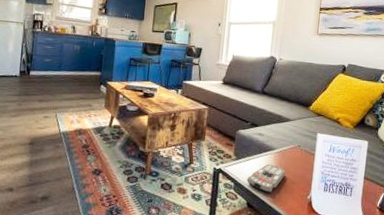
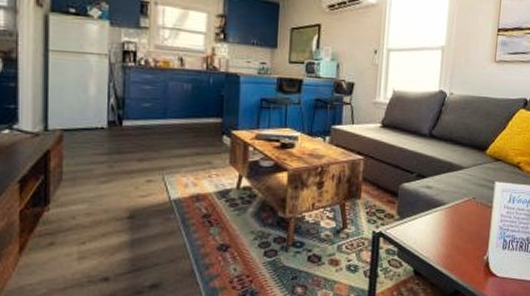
remote control: present [247,164,285,193] -> none [413,222,458,257]

